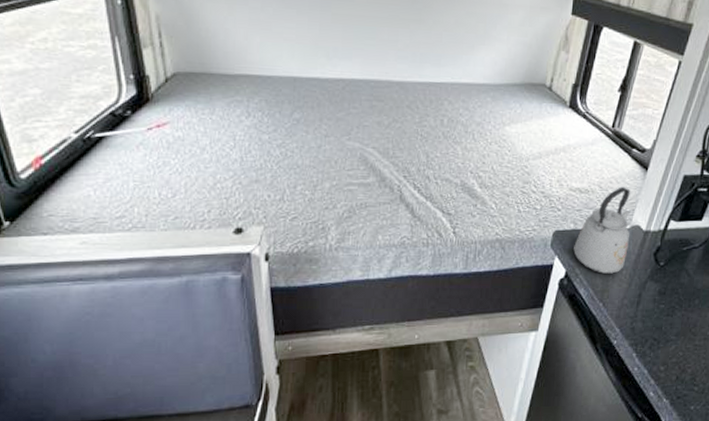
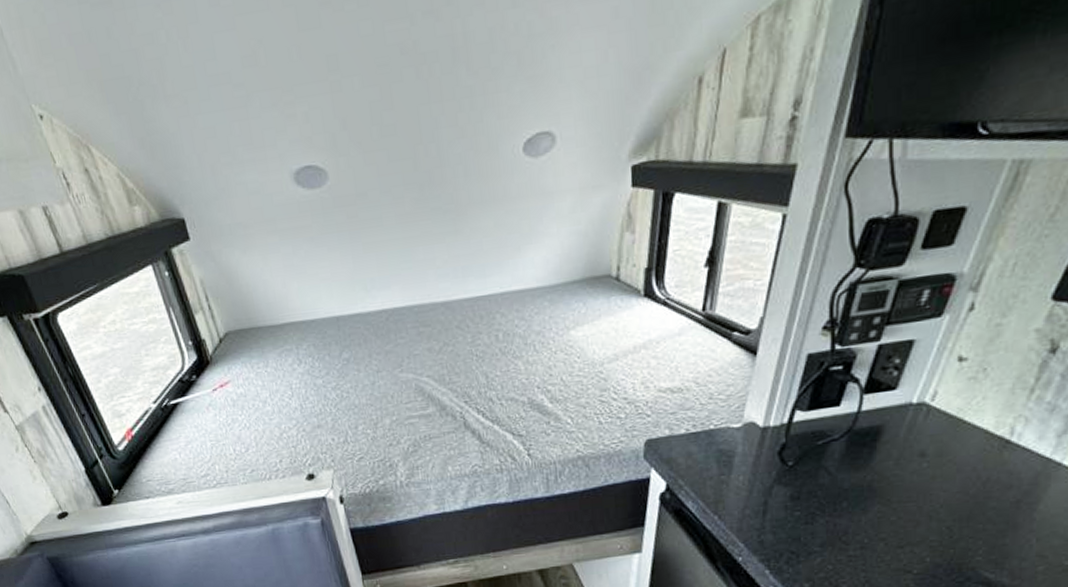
kettle: present [573,187,630,274] -> none [672,378,743,483]

